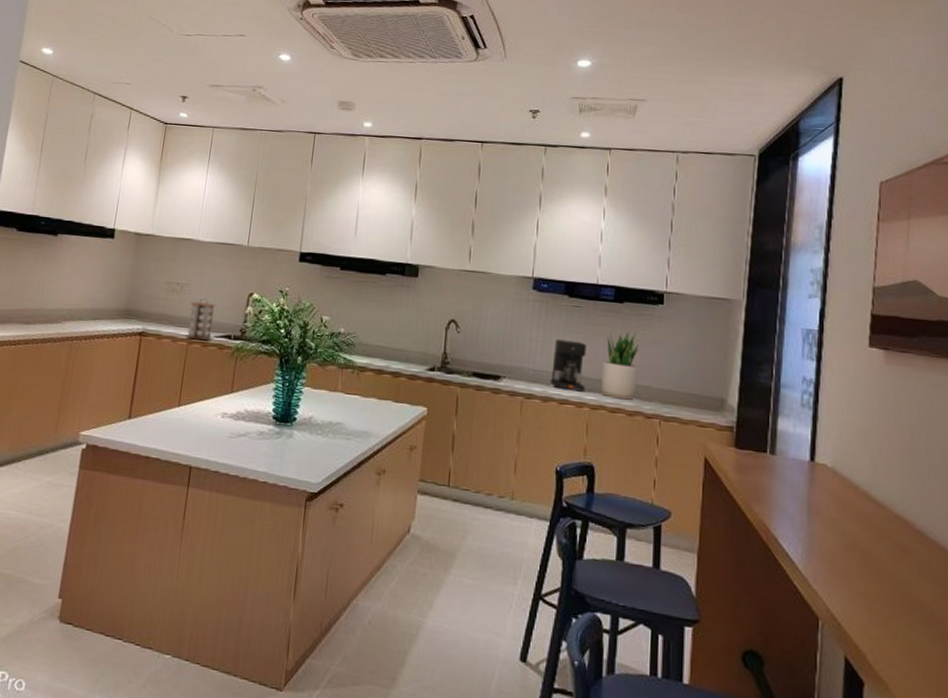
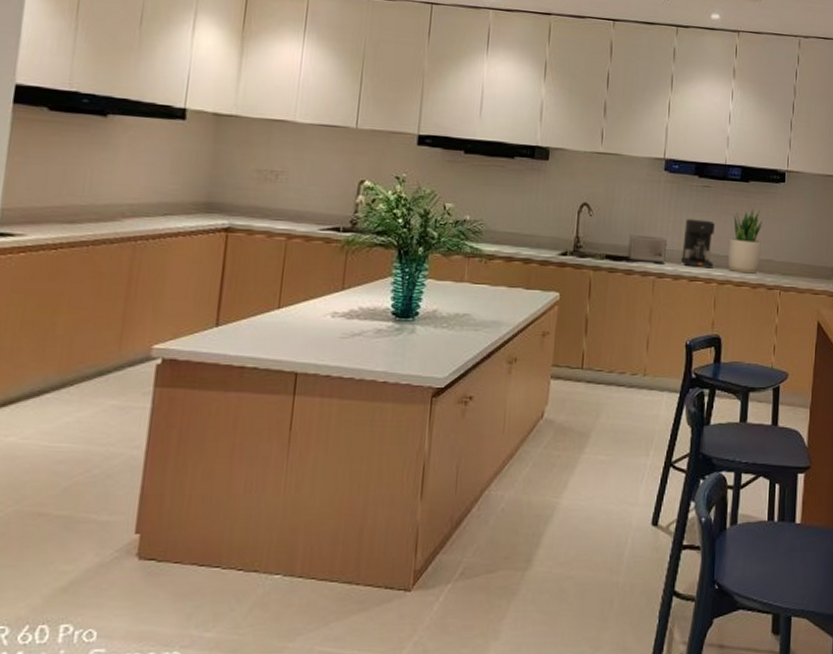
spice rack: present [185,297,216,341] -> none [283,186,320,235]
toaster: none [494,353,536,385] -> present [627,234,668,264]

